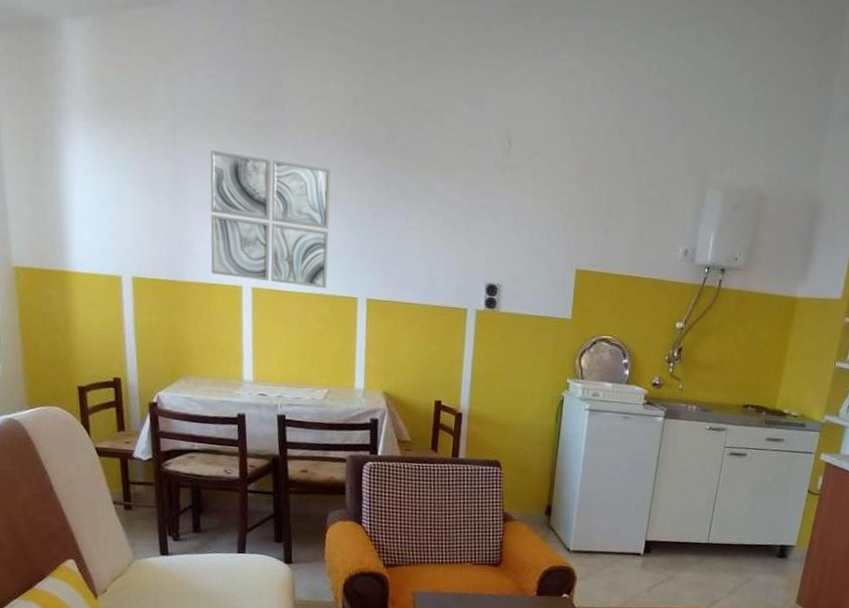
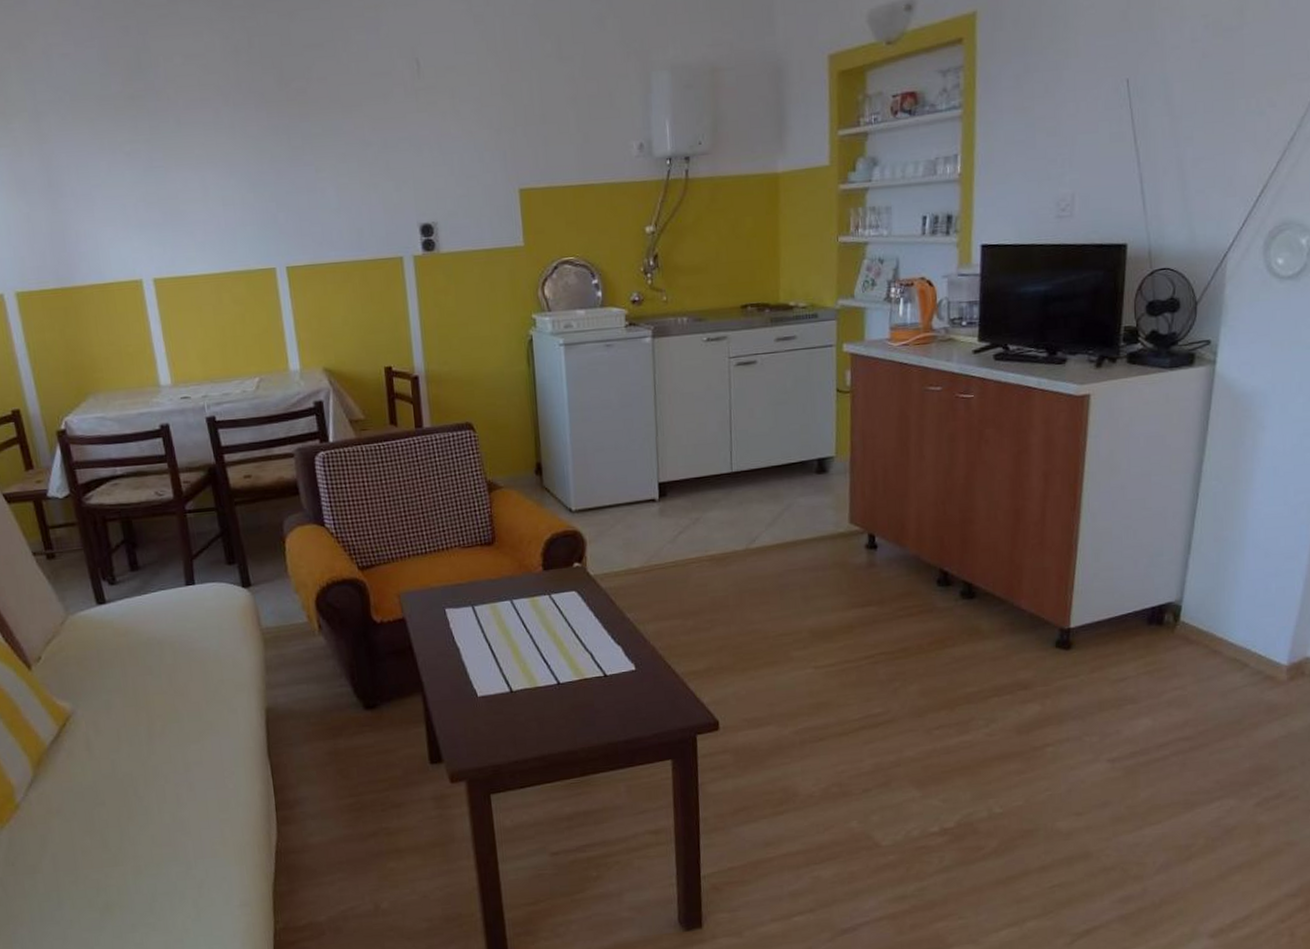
wall art: present [210,150,331,288] -> none [82,130,238,272]

